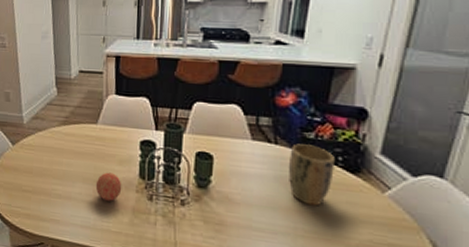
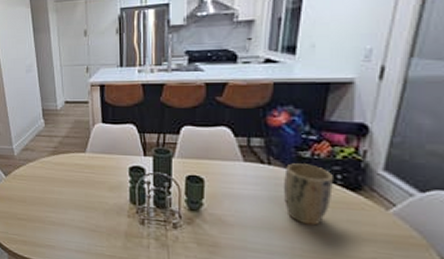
decorative ball: present [95,172,122,201] -> none [87,198,114,227]

